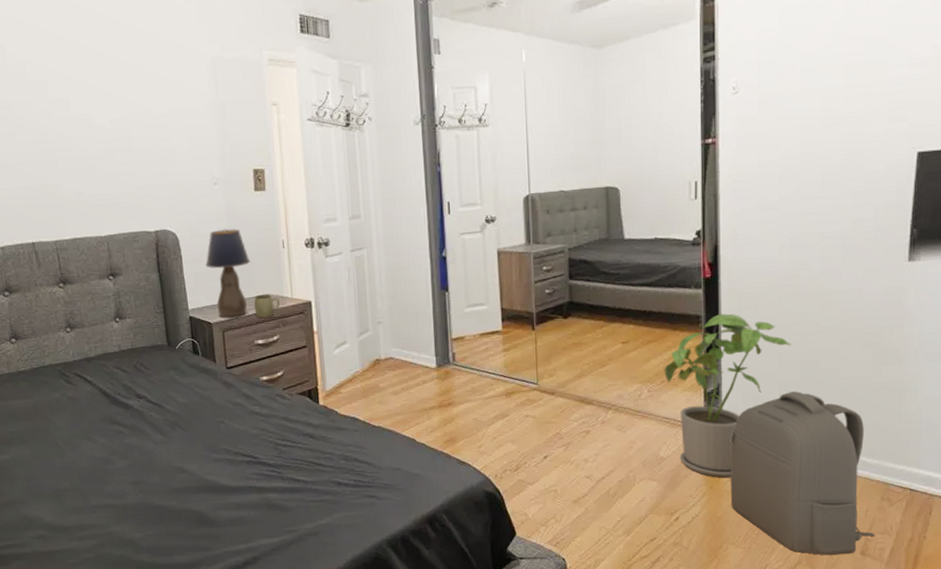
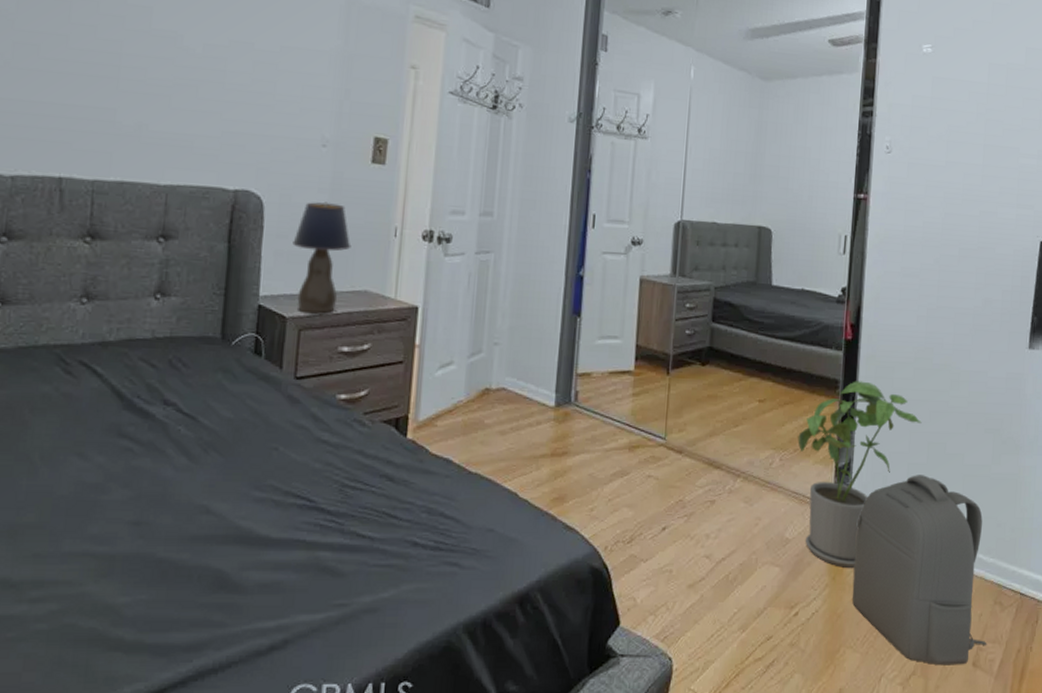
mug: present [253,294,280,319] -> none [345,289,379,320]

